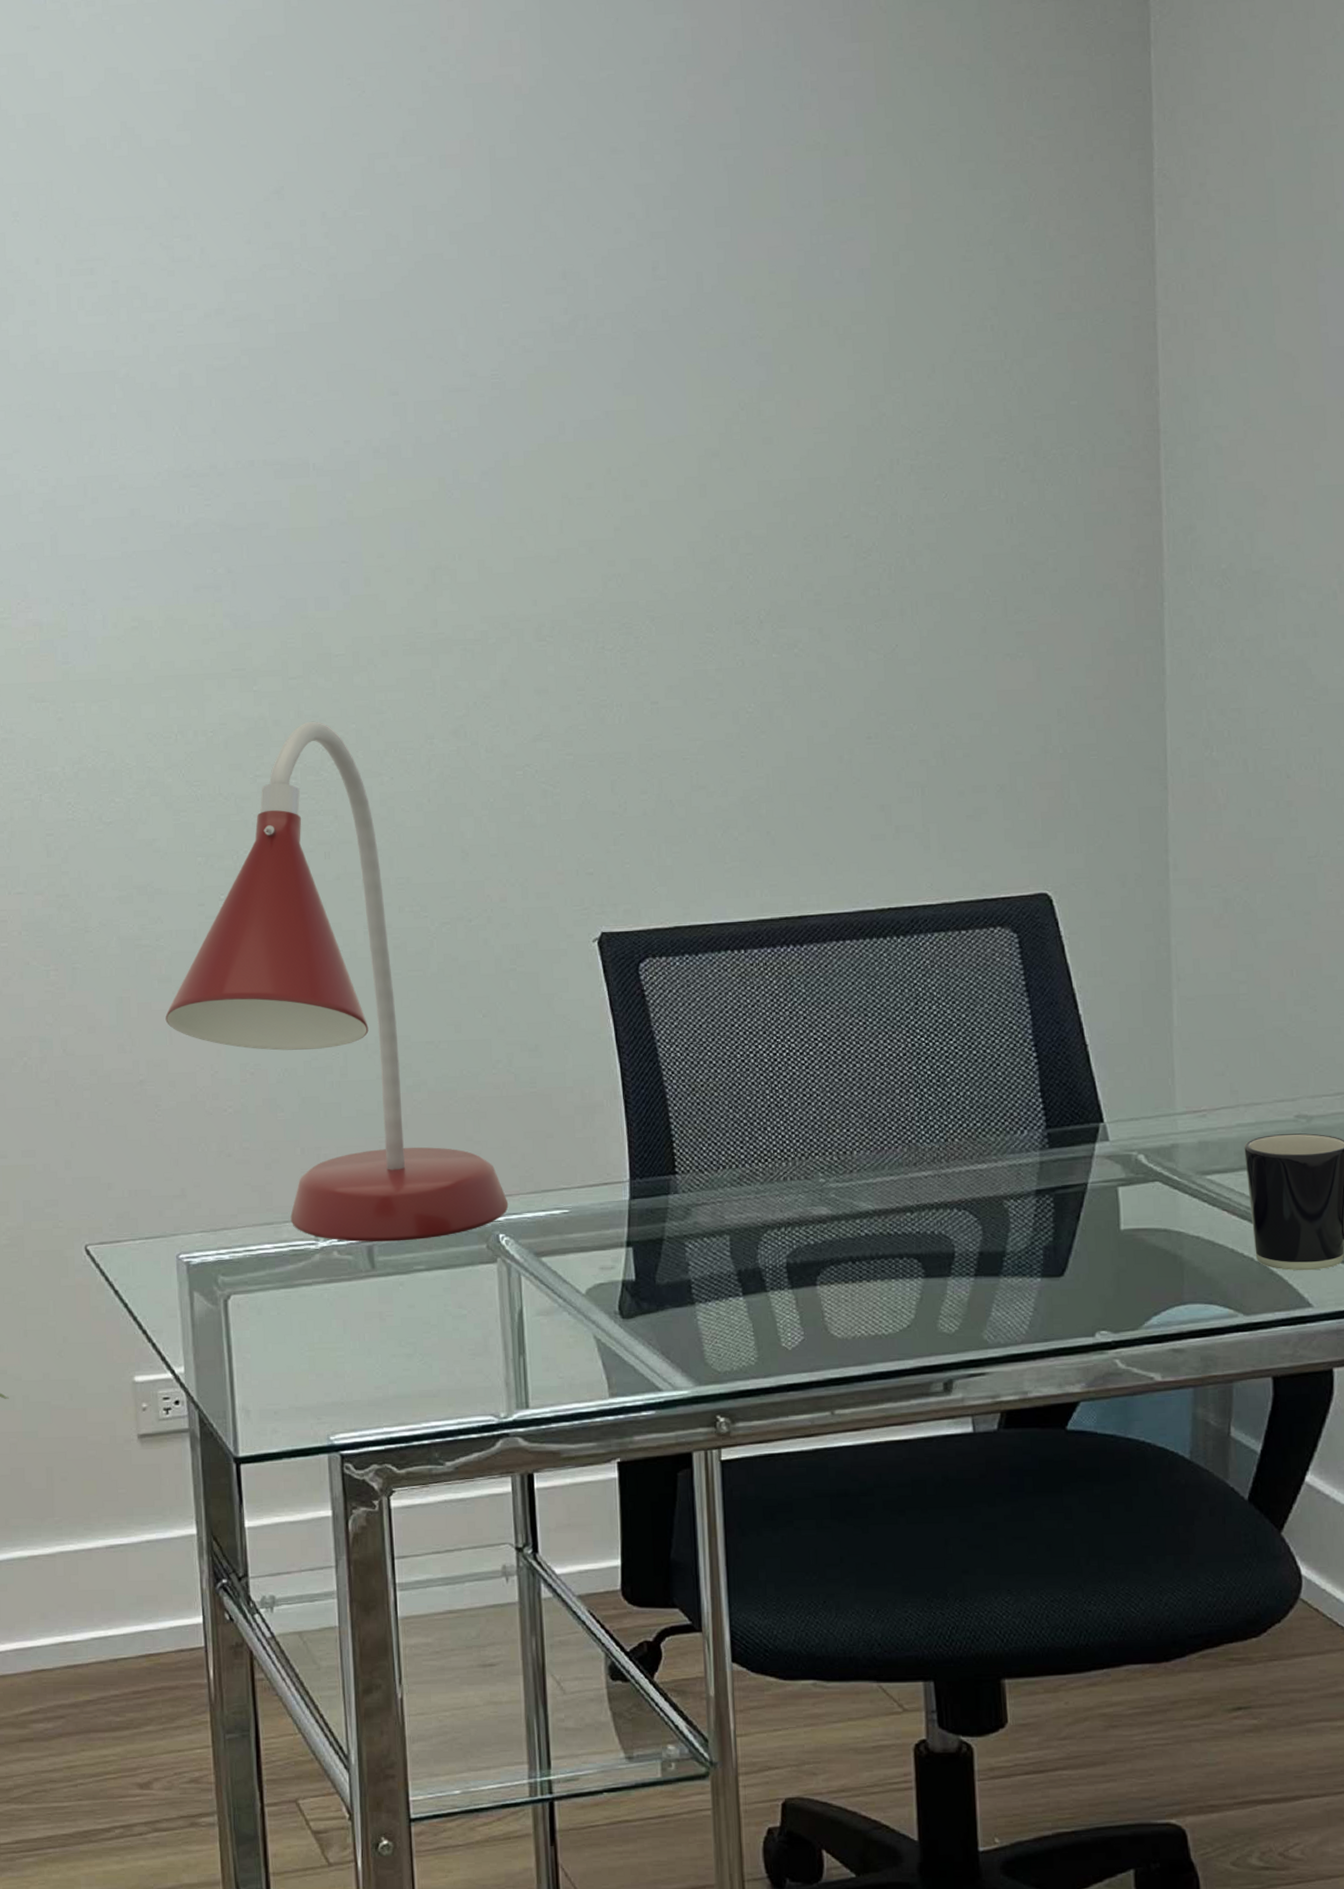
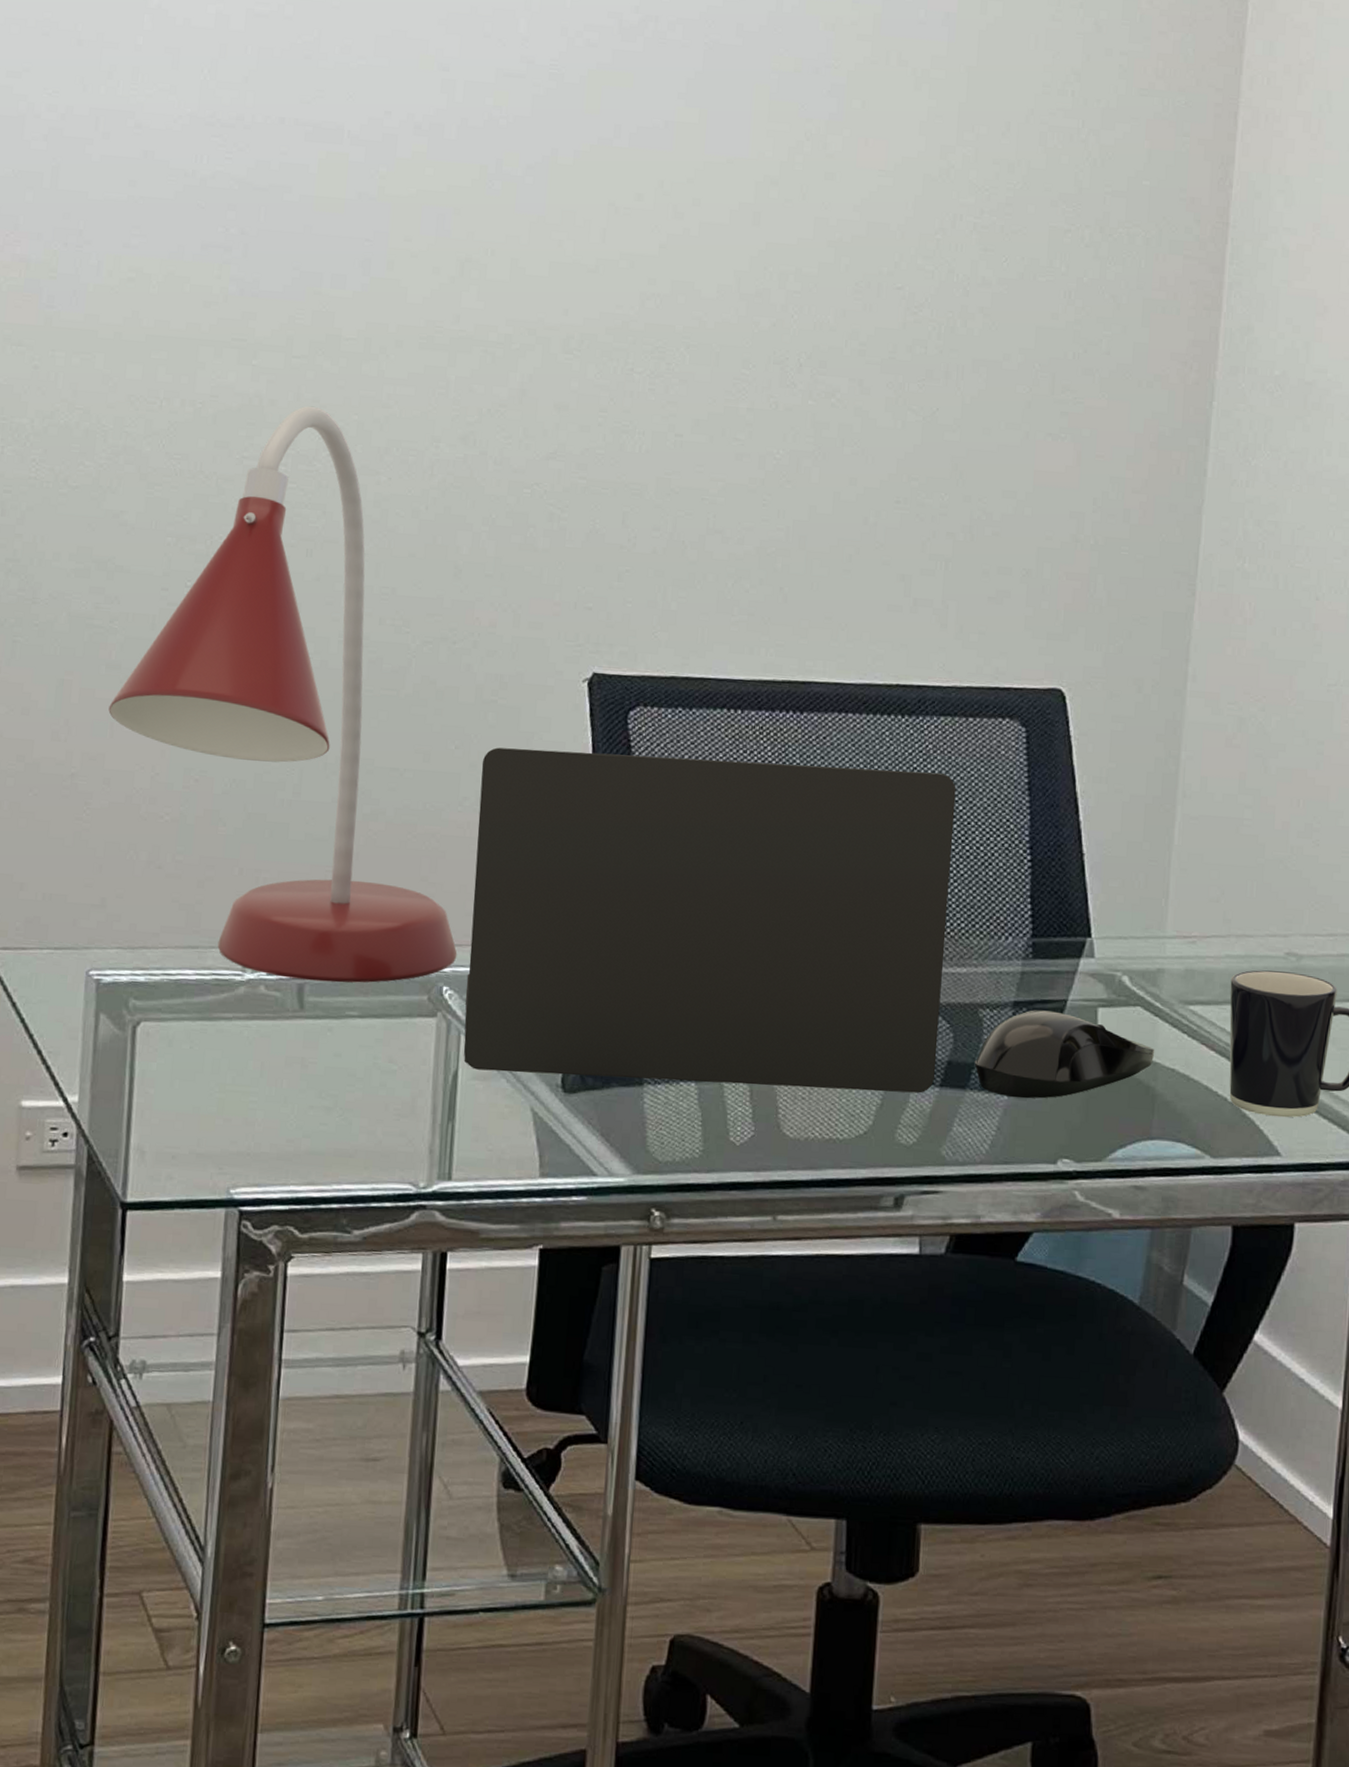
laptop: none [509,986,969,1306] -> present [464,747,956,1093]
computer mouse: none [1005,1195,1178,1279] -> present [974,1010,1155,1099]

